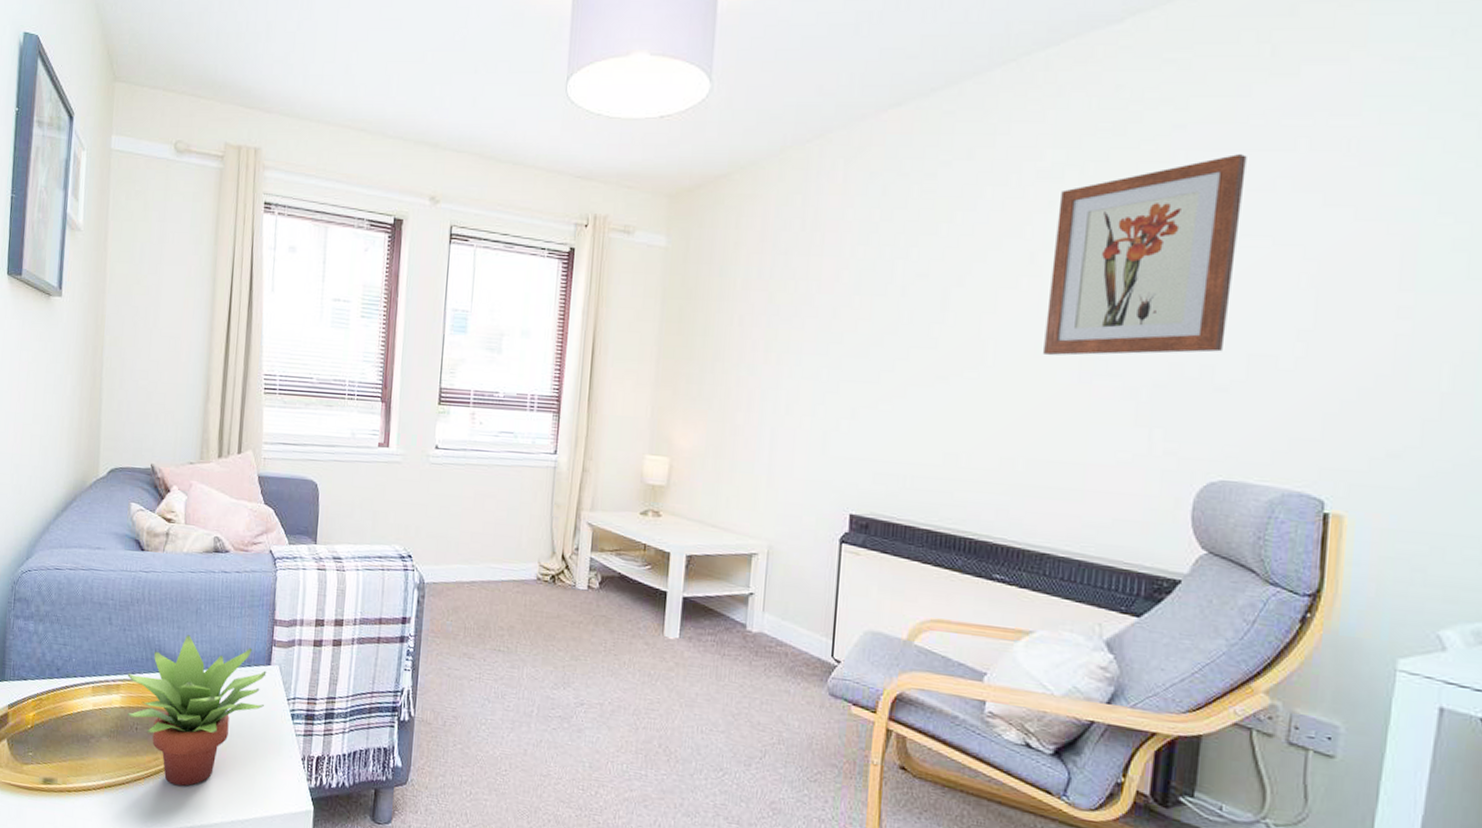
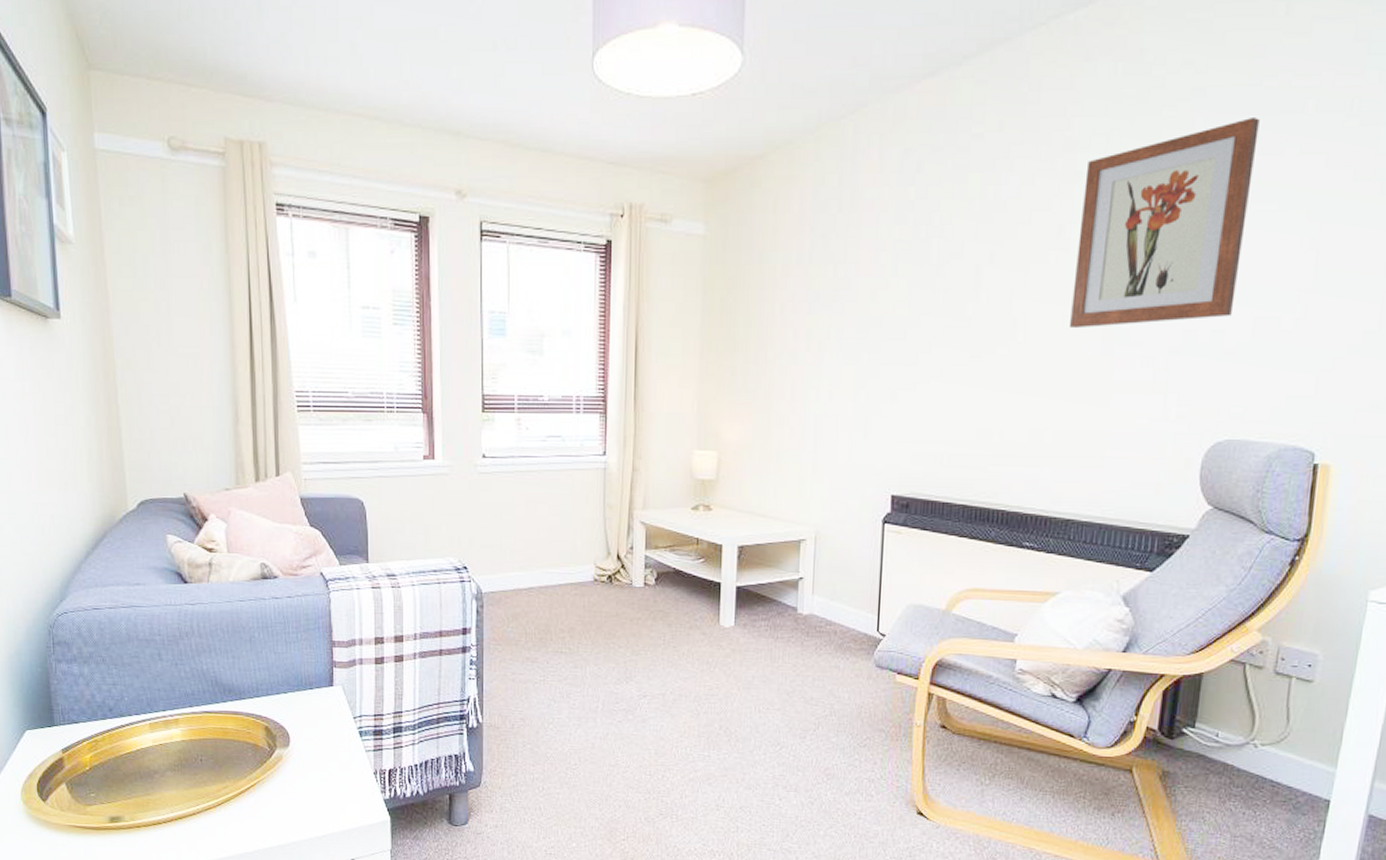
succulent plant: present [127,635,267,786] -> none [185,664,330,810]

